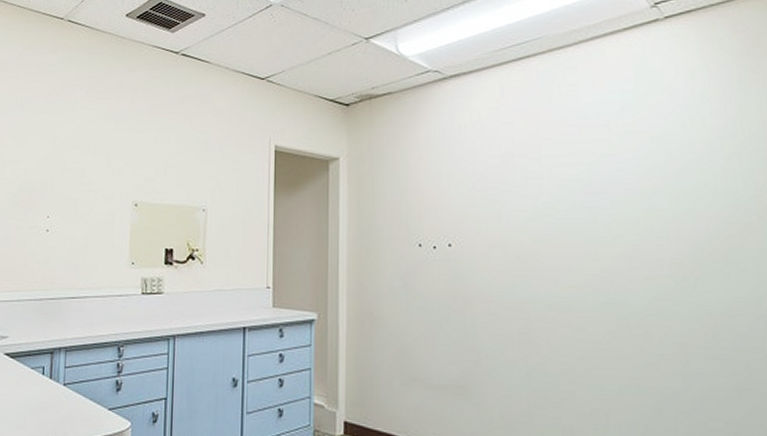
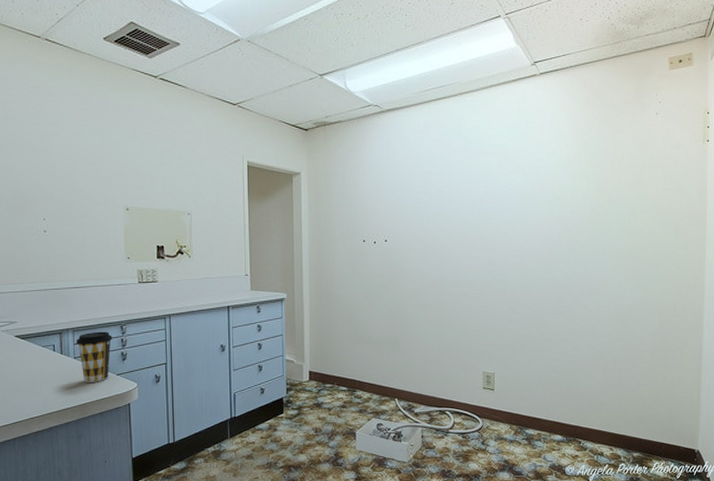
coffee cup: none [67,352,108,417] -> present [76,331,113,382]

